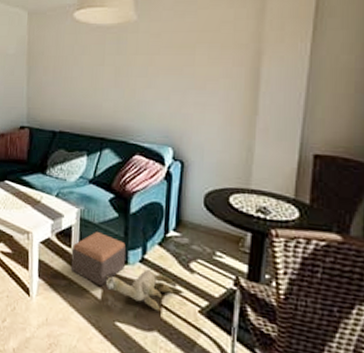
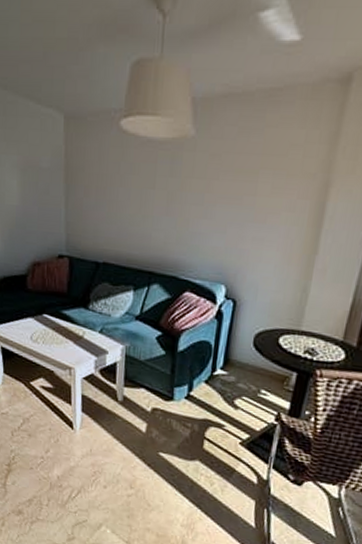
footstool: present [70,232,126,287] -> none [115,369,172,421]
plush toy: present [105,268,177,312] -> none [150,404,221,443]

